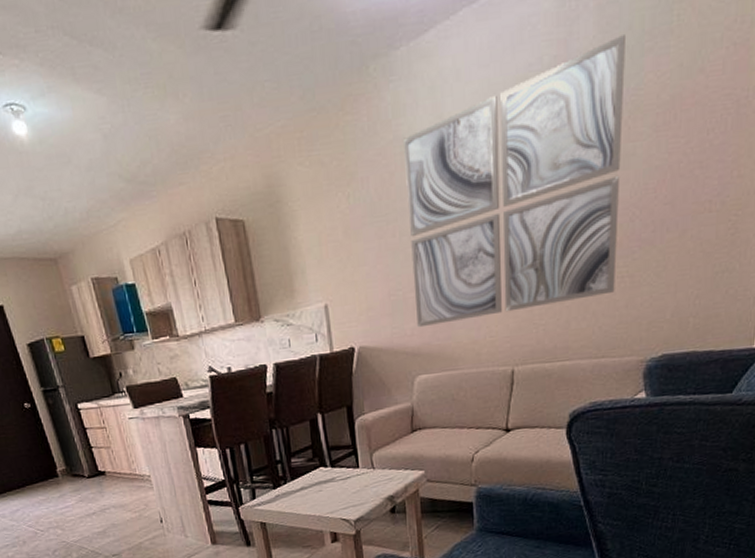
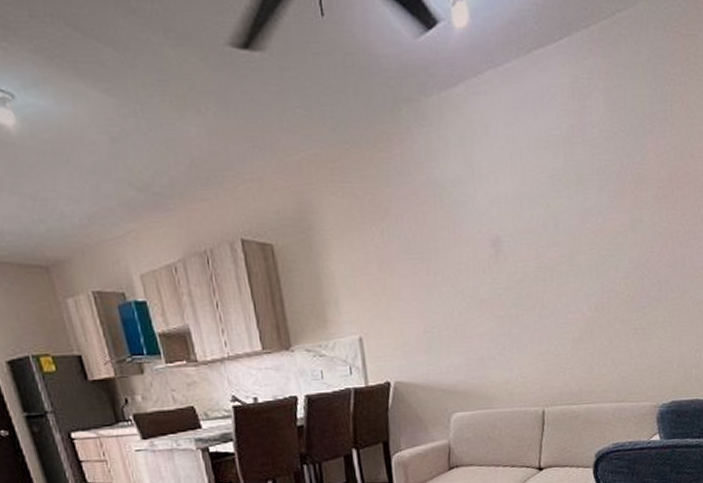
wall art: present [404,35,625,328] -> none [436,115,631,366]

